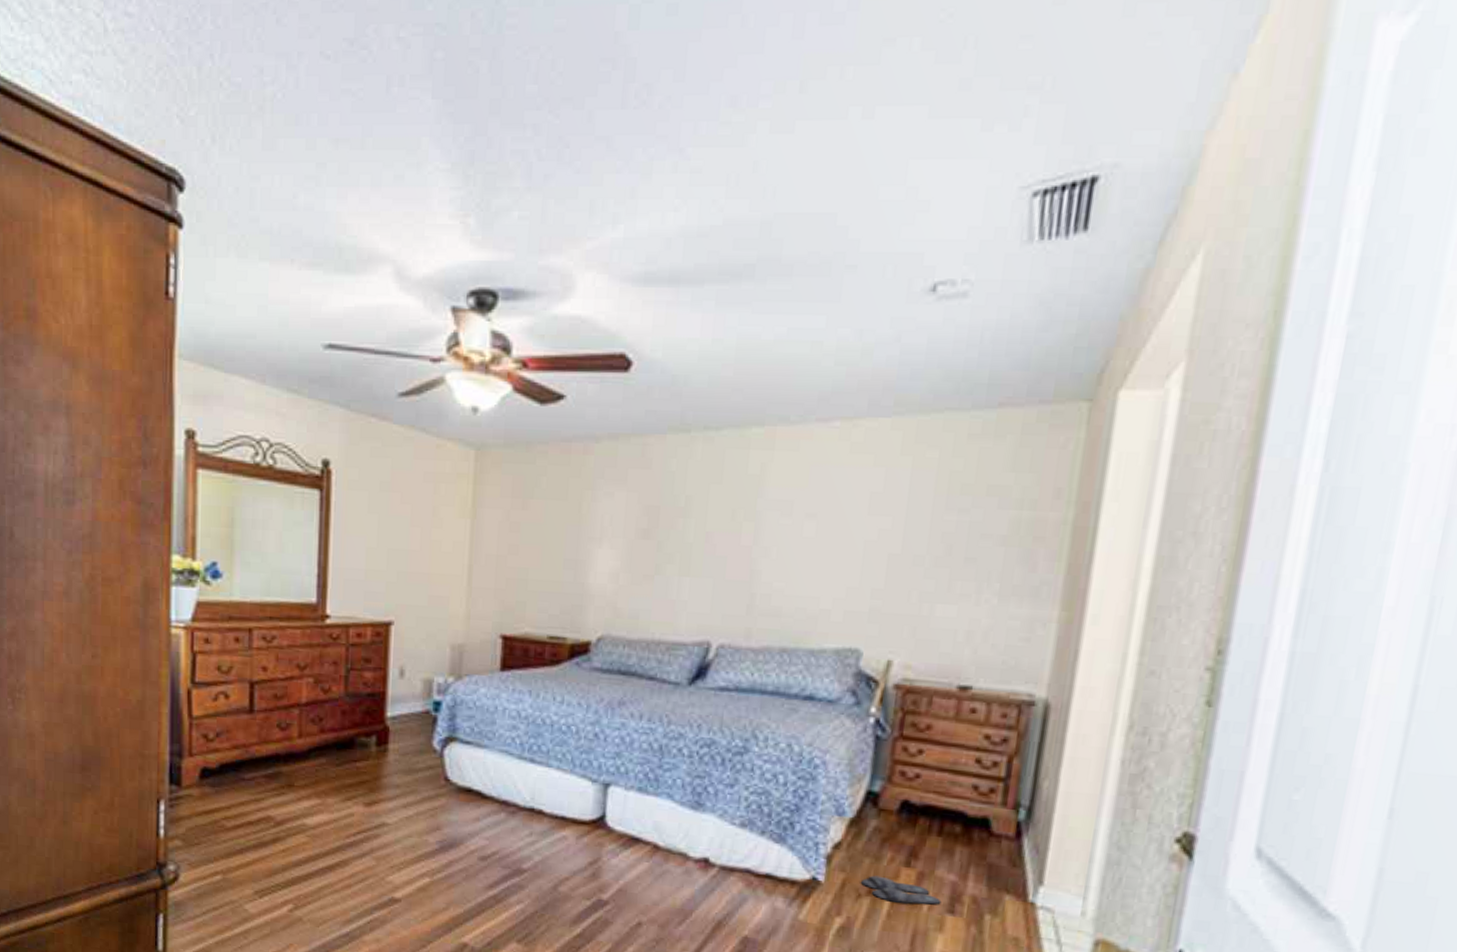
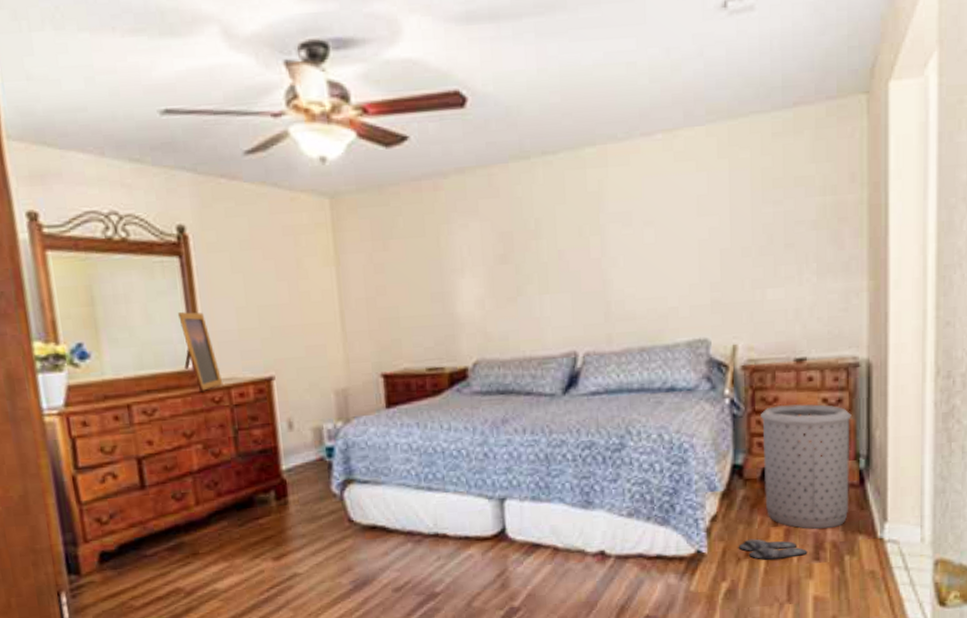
picture frame: none [309,545,343,626] -> present [178,312,224,391]
laundry basket: none [899,733,1017,881] -> present [761,404,852,529]

